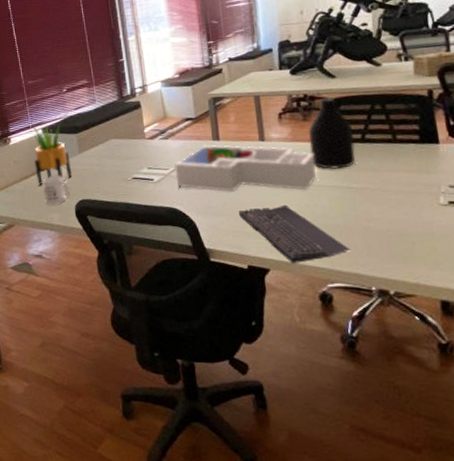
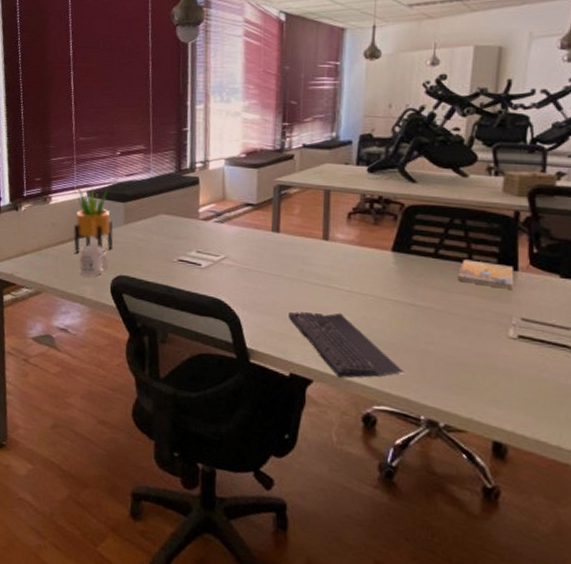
desk organizer: present [174,145,316,192] -> none [225,235,381,301]
bottle: present [308,97,356,169] -> none [376,203,427,283]
book: none [385,139,437,162] -> present [458,259,513,290]

